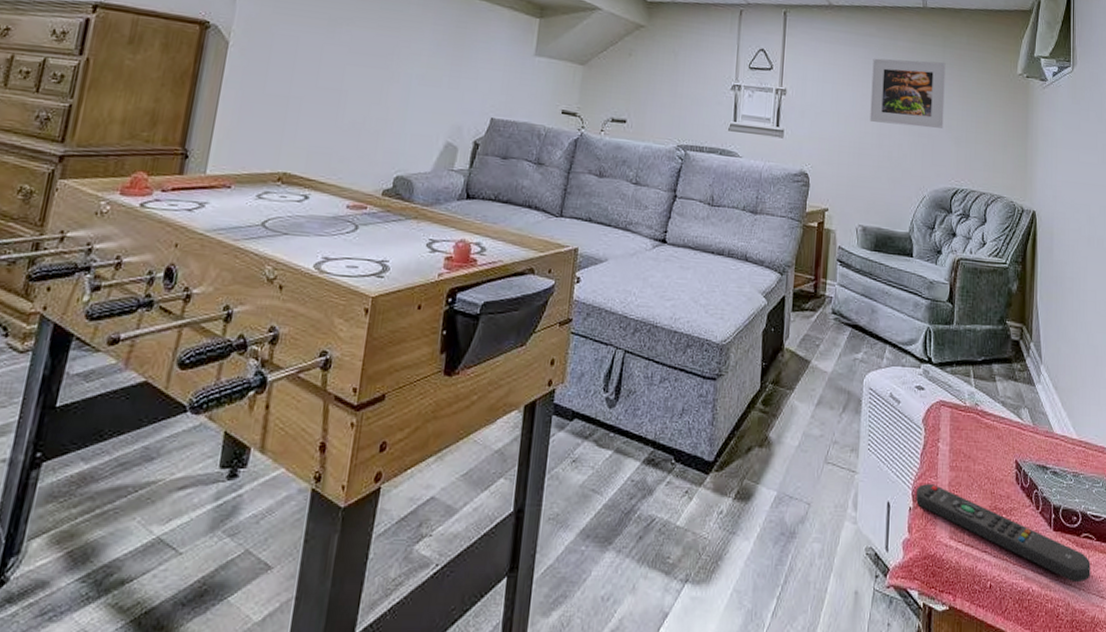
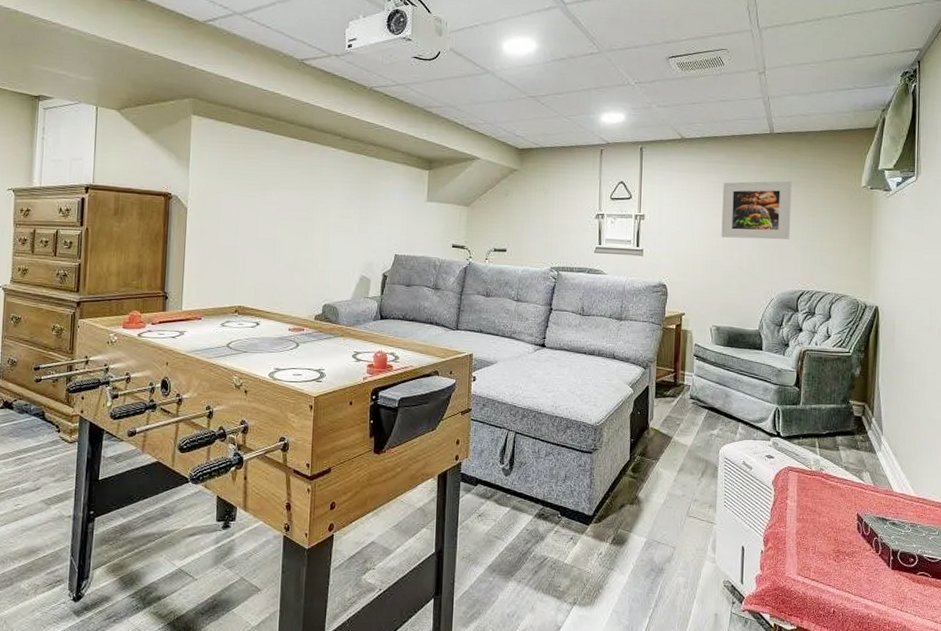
remote control: present [916,484,1091,583] -> none [767,532,926,610]

